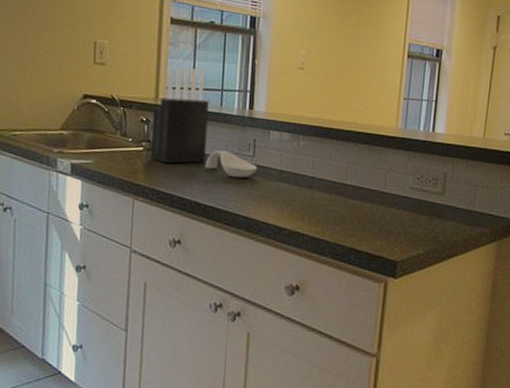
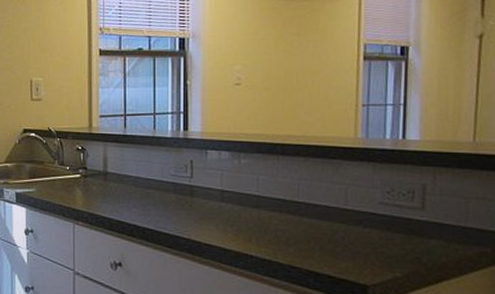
knife block: present [150,65,209,164] -> none [87,94,142,188]
spoon rest: present [205,150,257,178] -> none [141,173,196,200]

